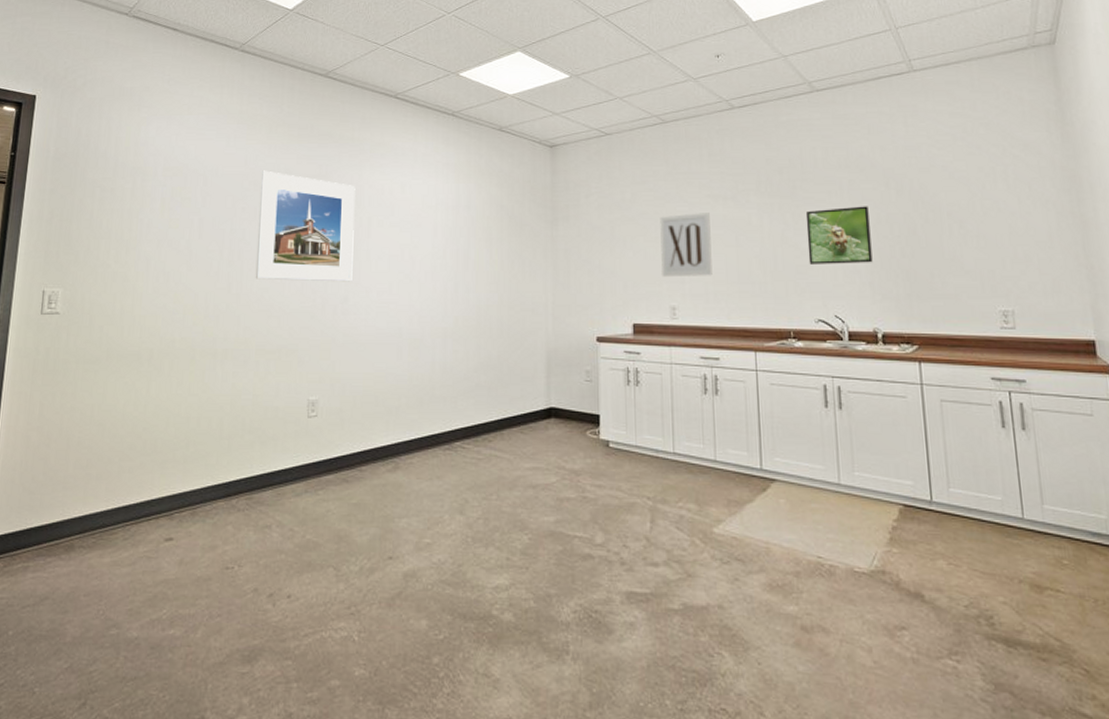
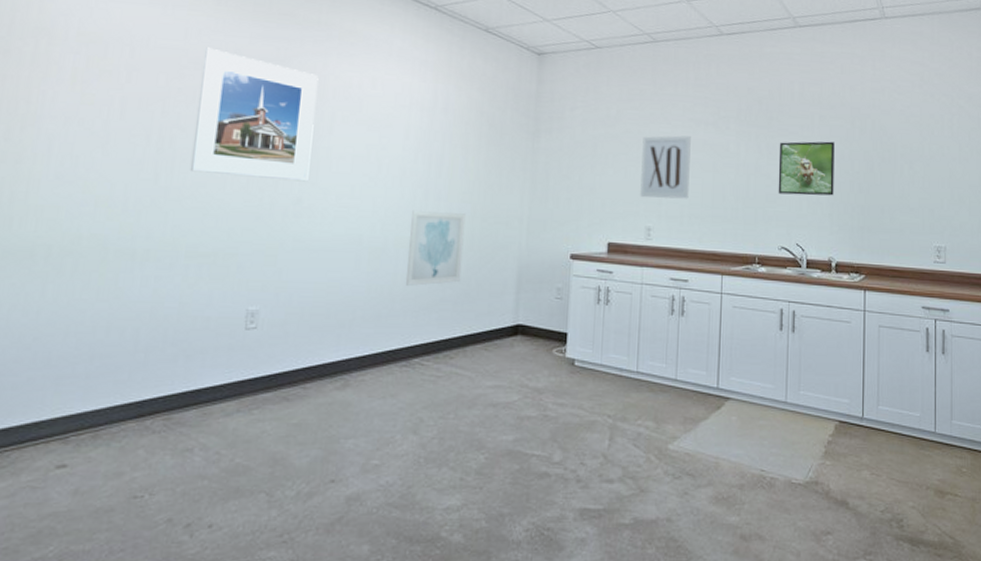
wall art: none [444,302,494,373] -> present [406,211,466,286]

